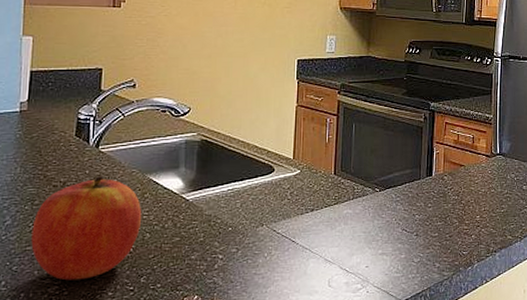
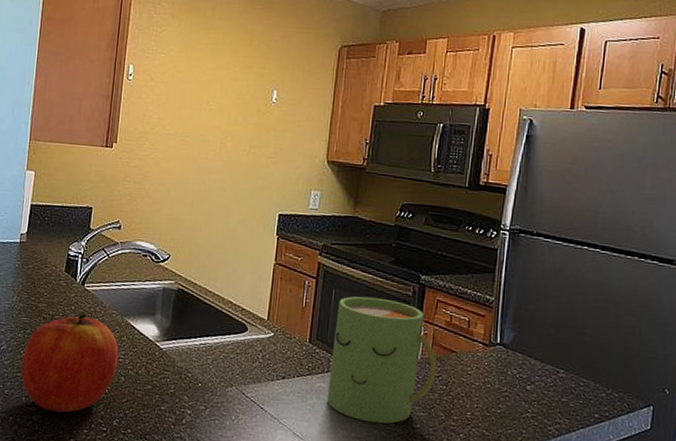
mug: none [354,126,448,238] -> present [326,296,436,424]

